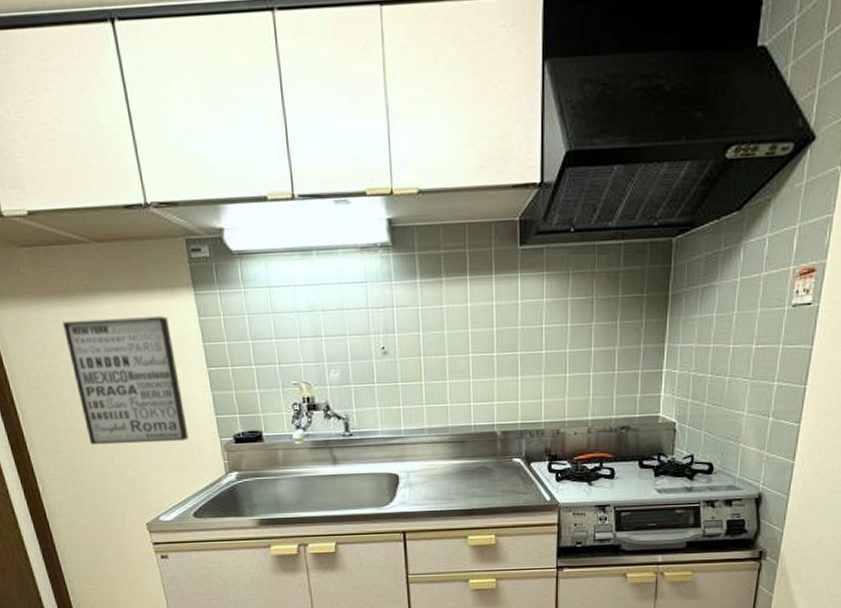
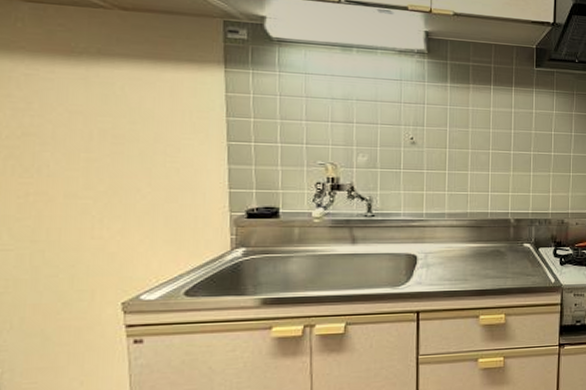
wall art: present [62,316,189,445] -> none [59,80,194,214]

